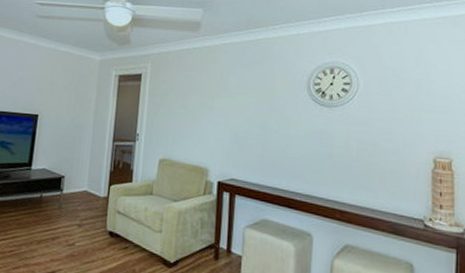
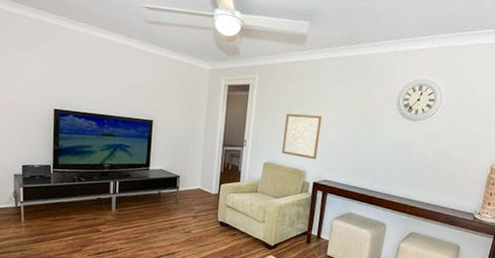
wall art: none [180,103,223,155] -> present [282,113,323,160]

